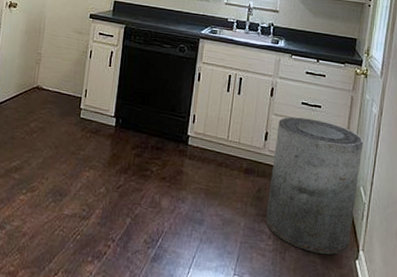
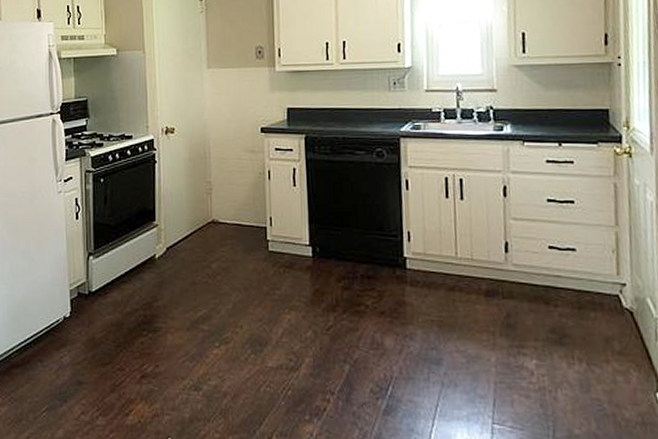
trash can: present [265,116,364,255] -> none [519,218,644,389]

